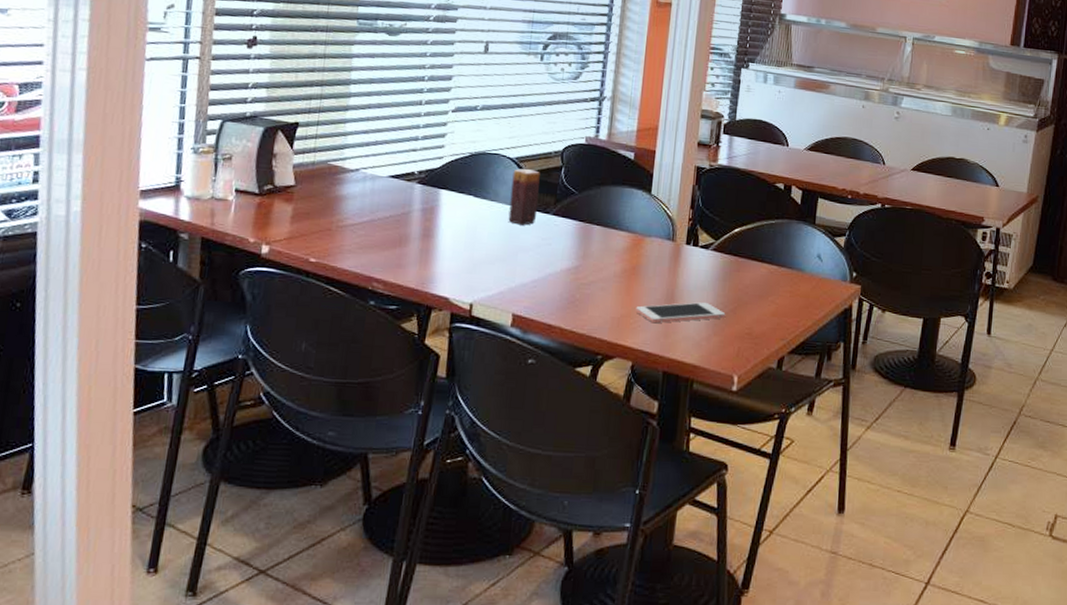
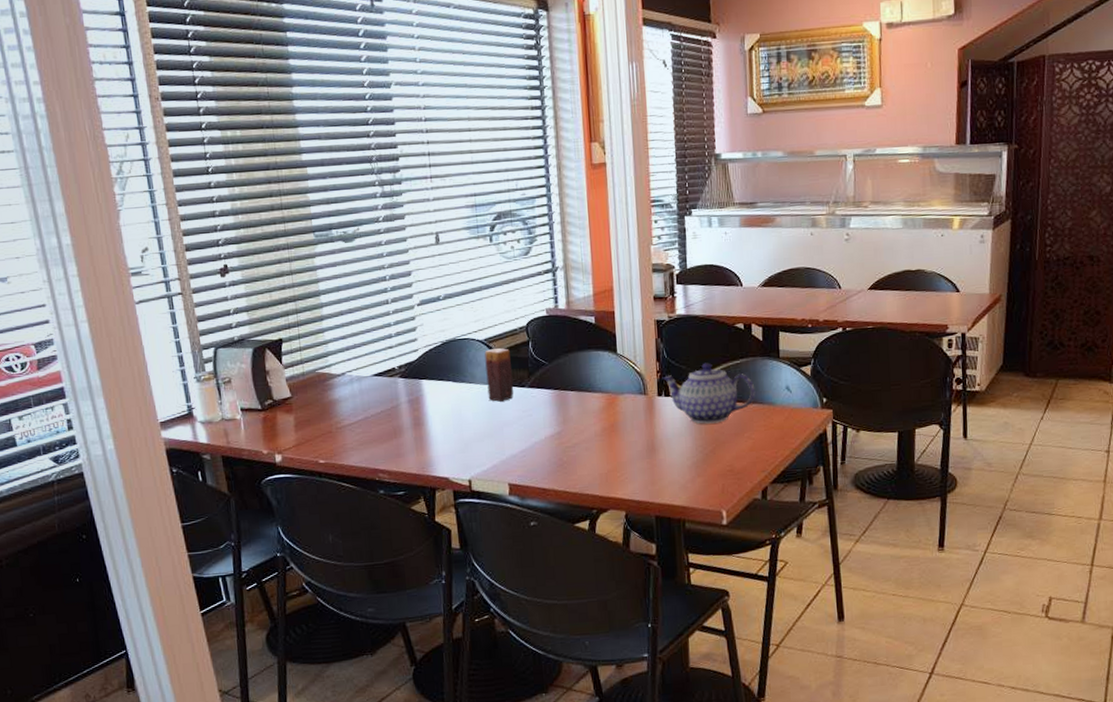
cell phone: present [635,302,726,324] -> none [620,447,706,474]
teapot: none [693,217,787,282] -> present [662,362,756,424]

